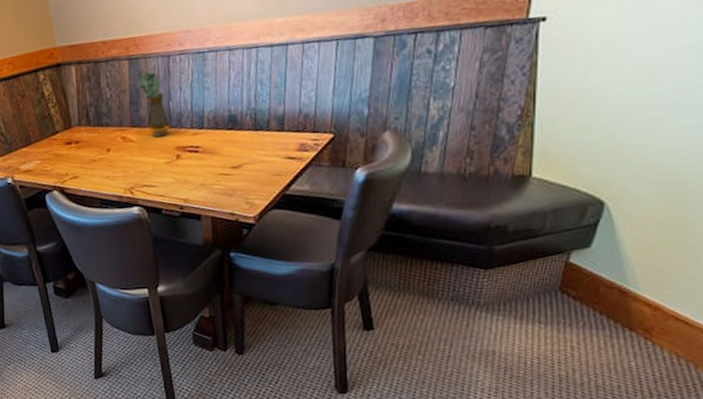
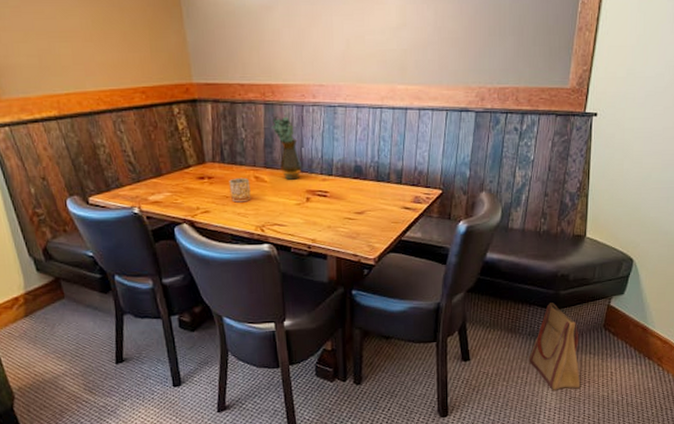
mug: none [96,139,119,166] -> present [229,177,251,203]
shopping bag: none [452,260,526,368] -> present [529,303,581,391]

